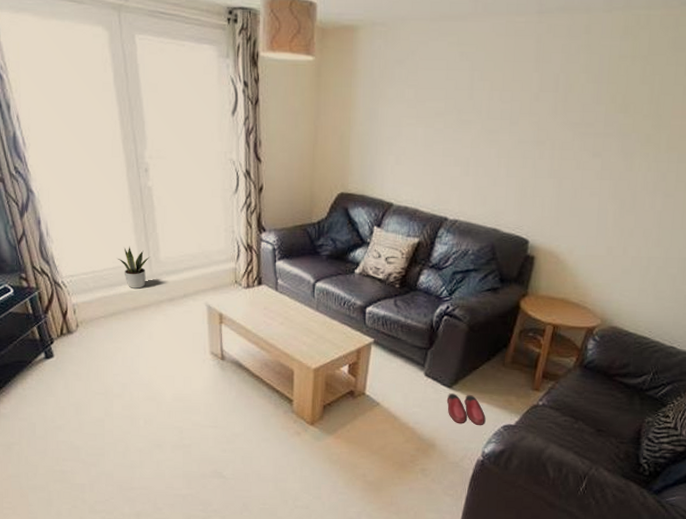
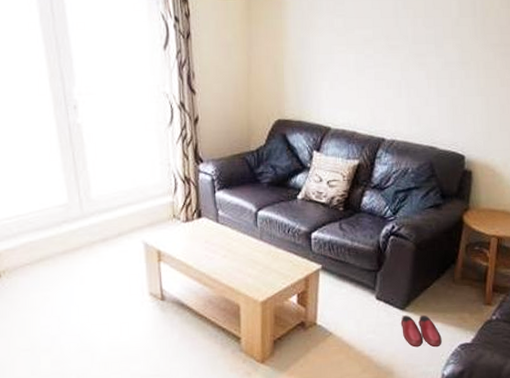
potted plant: present [118,245,150,289] -> none [45,186,81,231]

